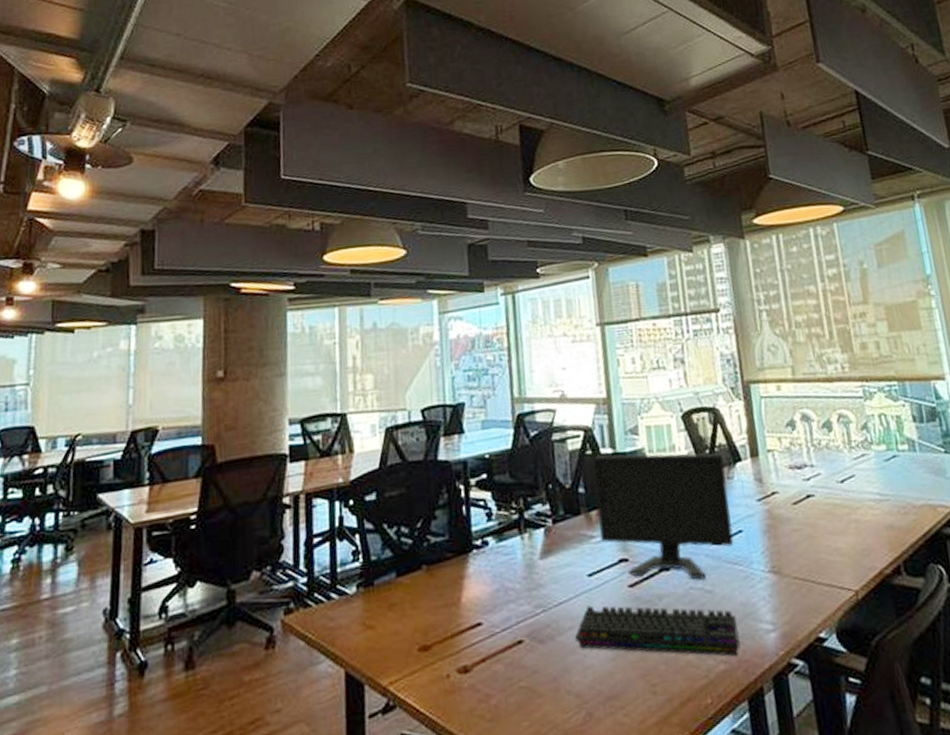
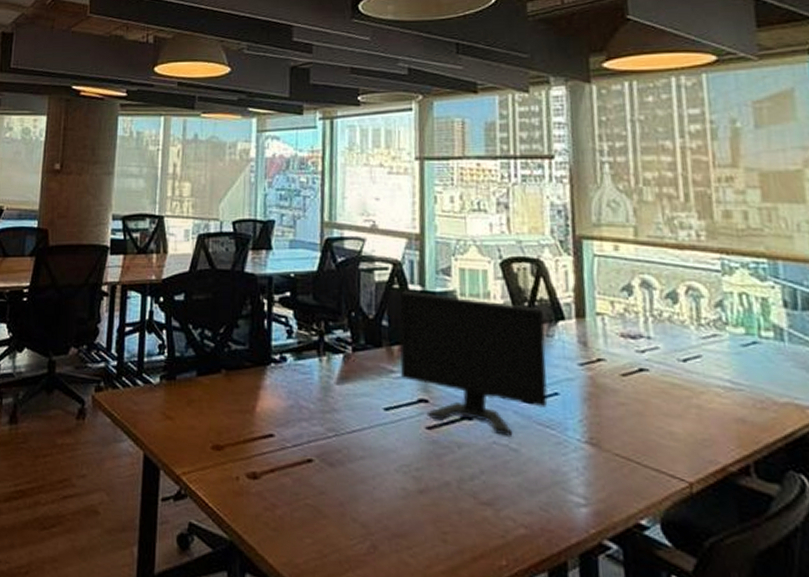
keyboard: present [575,605,740,656] -> none [366,439,545,523]

